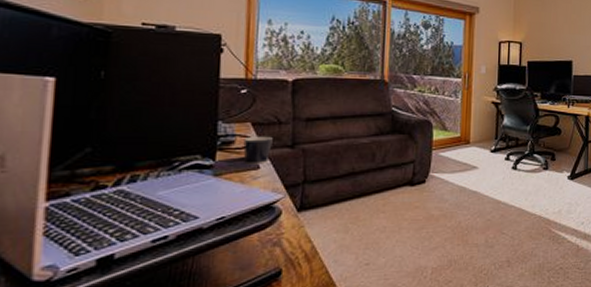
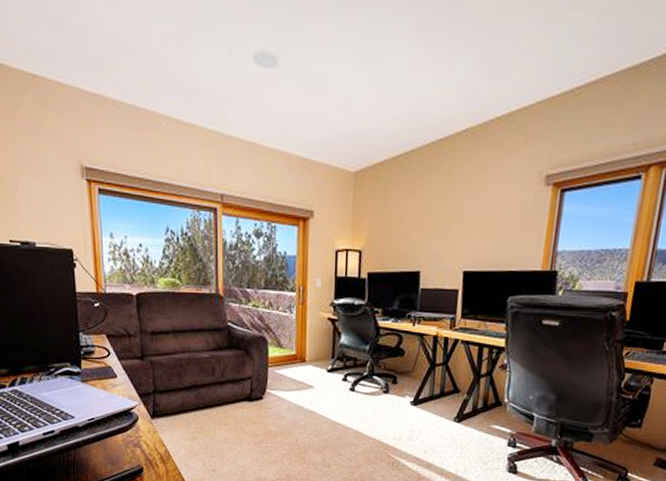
mug: present [243,136,273,166] -> none [101,347,125,375]

